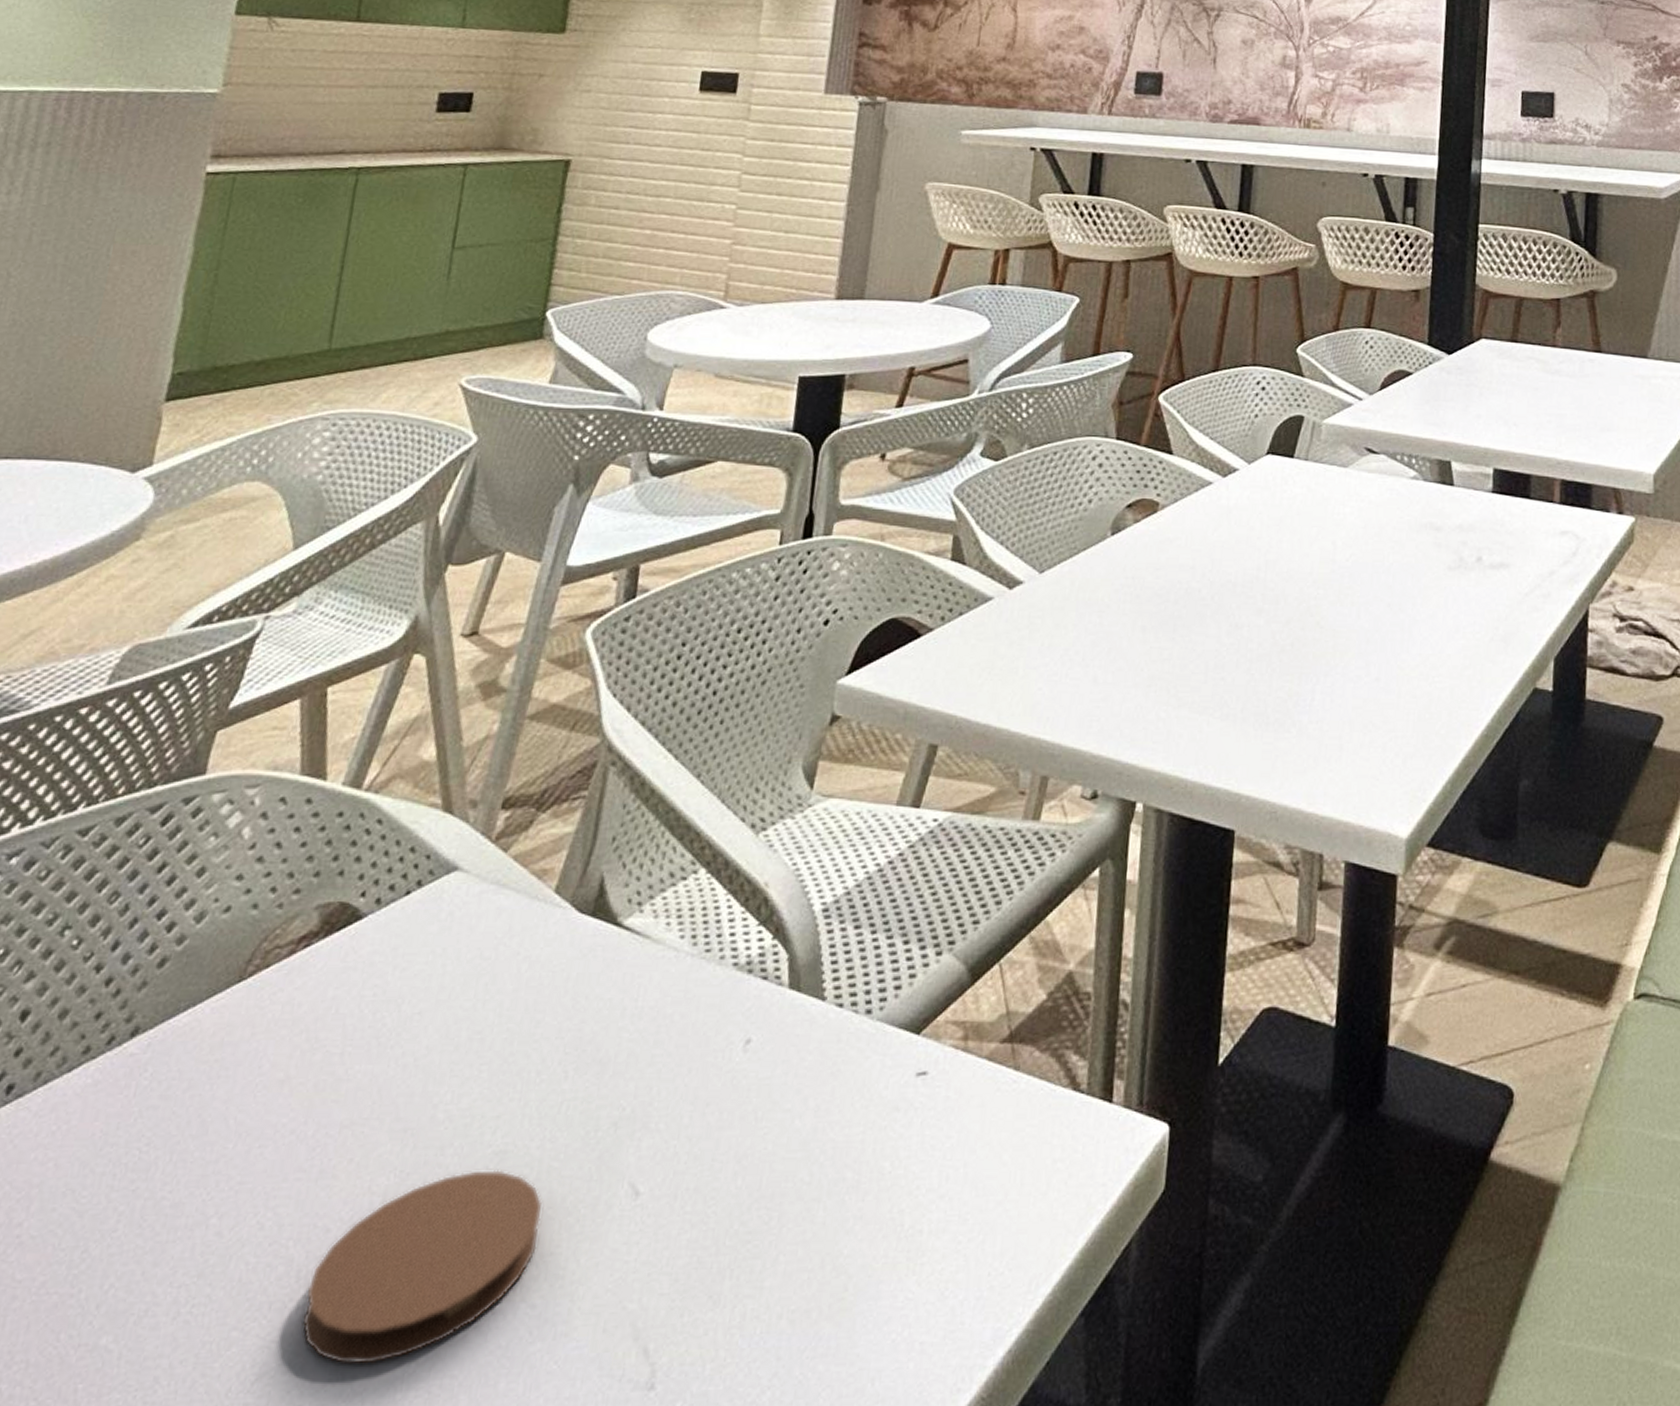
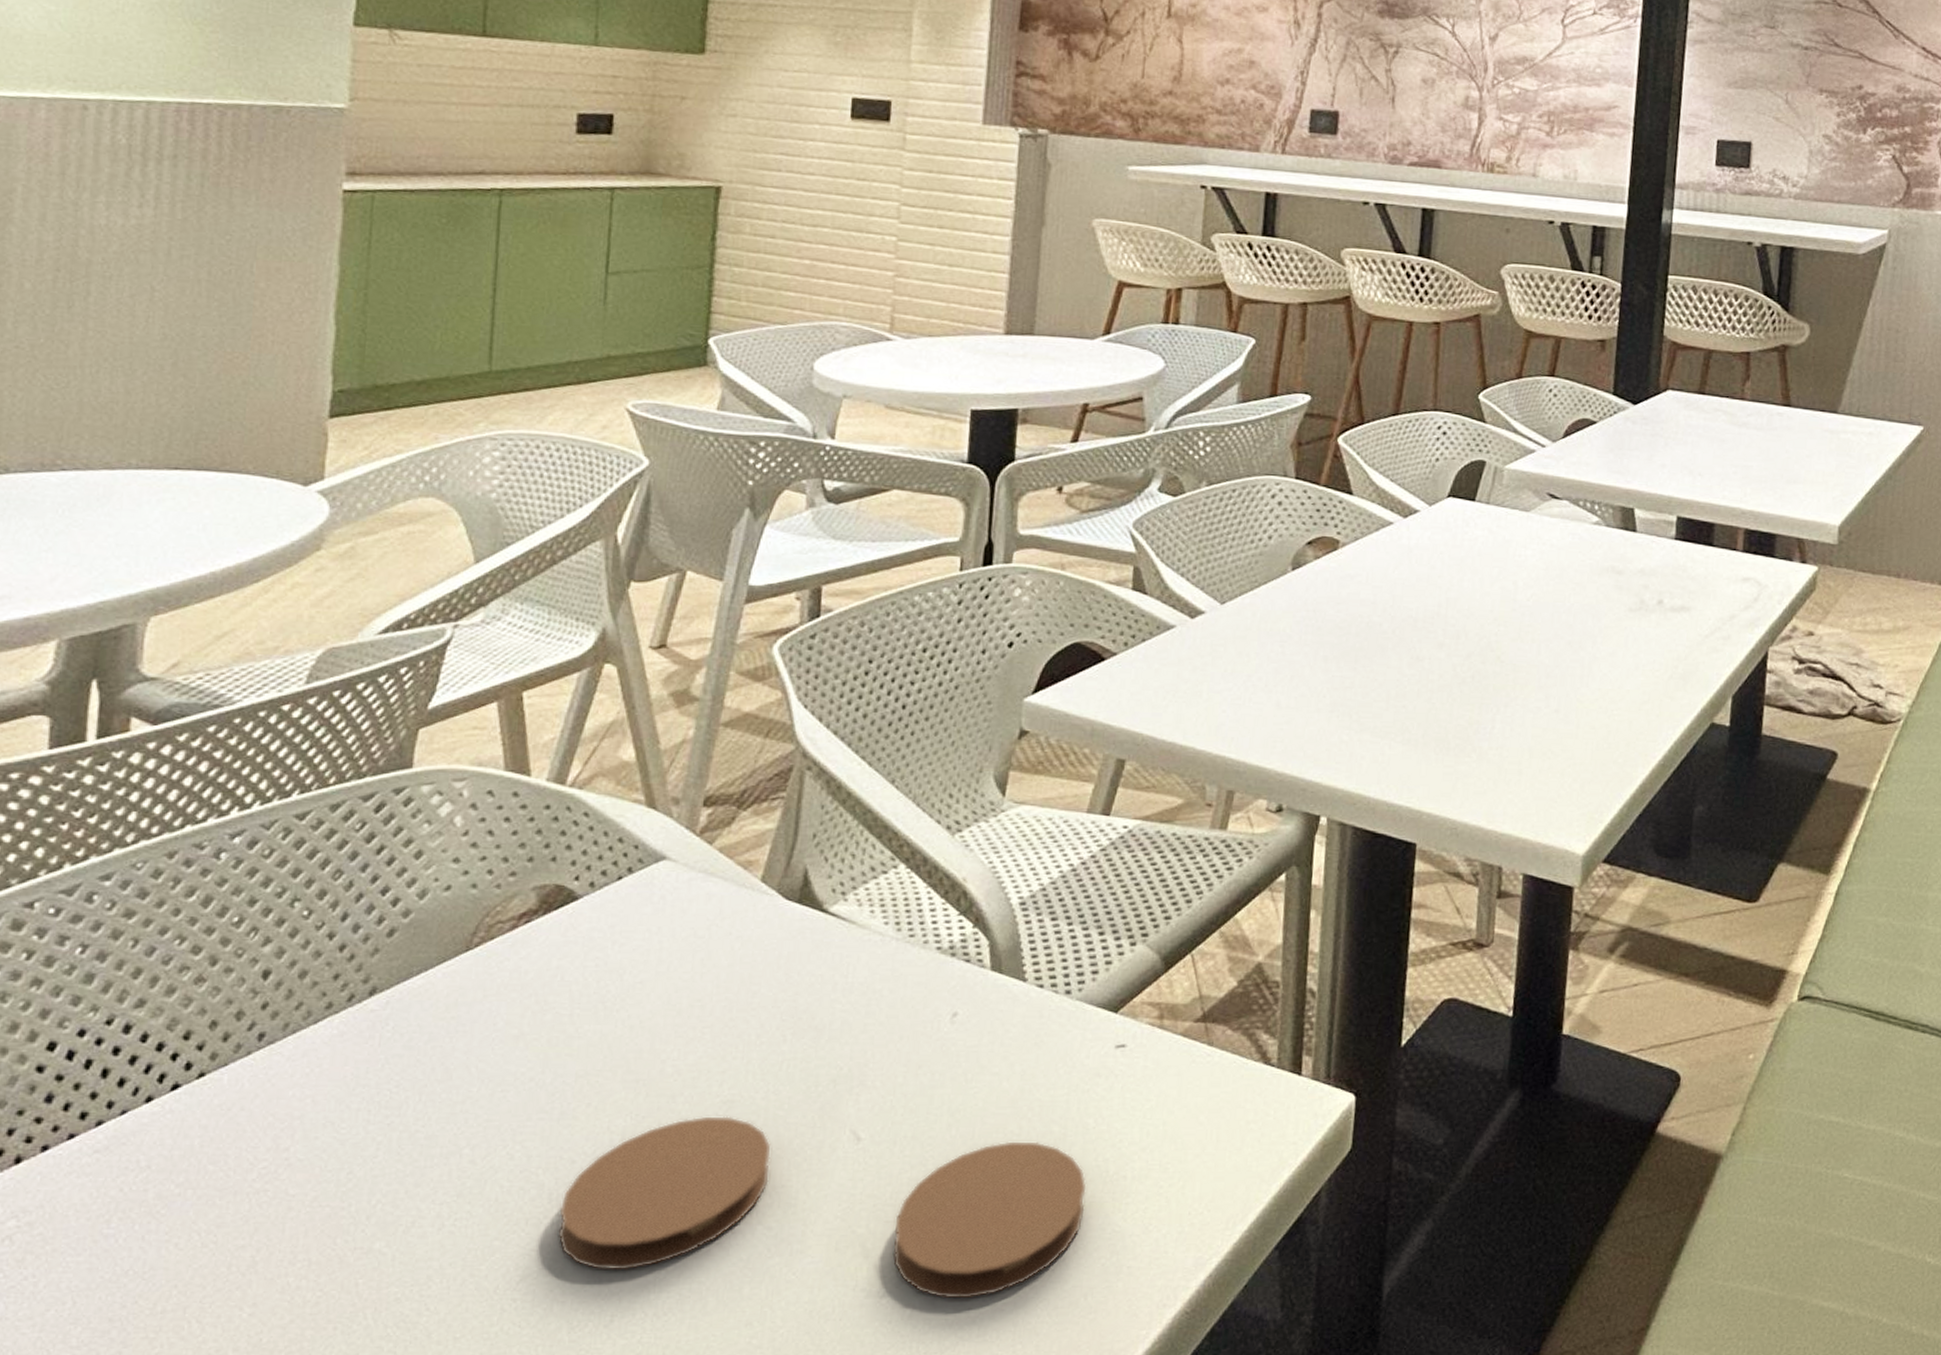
coaster: none [665,1191,880,1388] -> present [892,1141,1087,1299]

